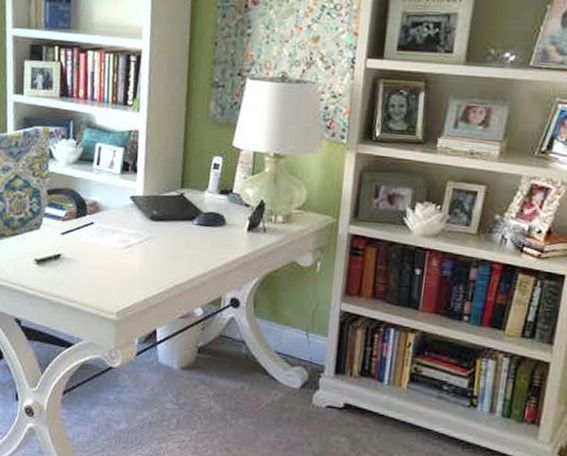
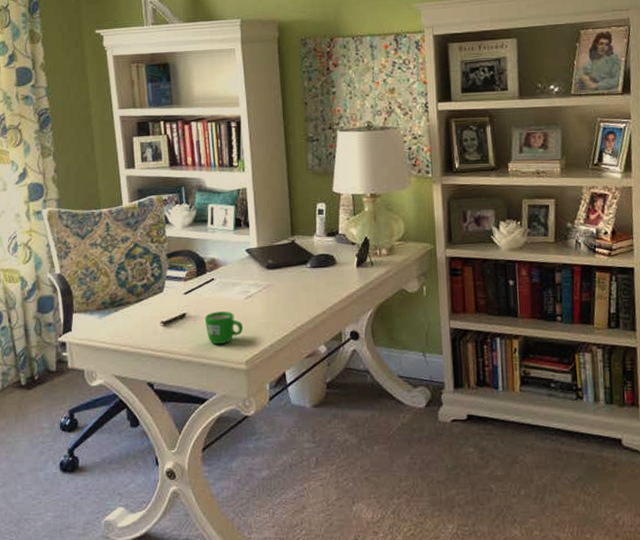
mug: none [79,257,119,292] -> present [204,311,244,345]

